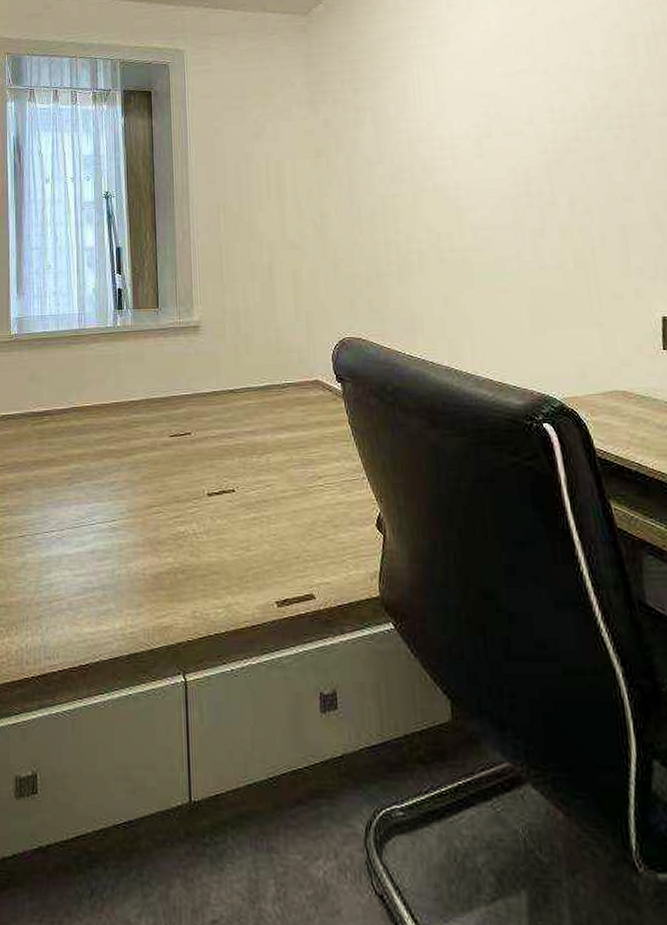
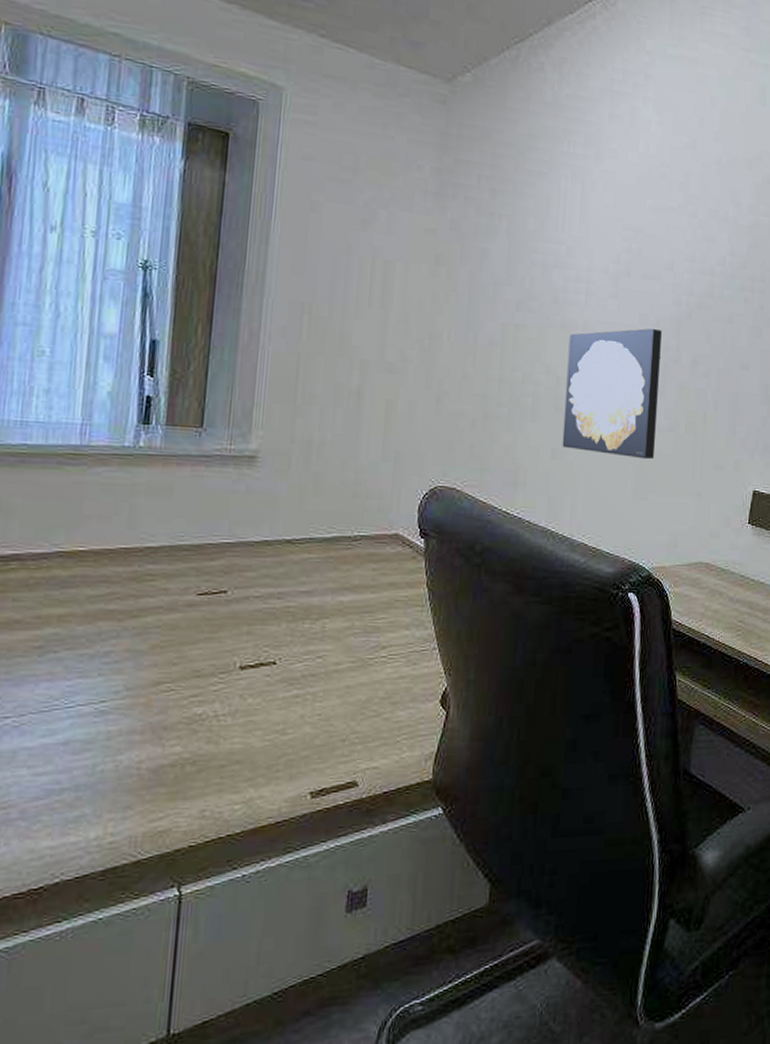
wall art: none [443,177,546,297] -> present [562,328,662,460]

